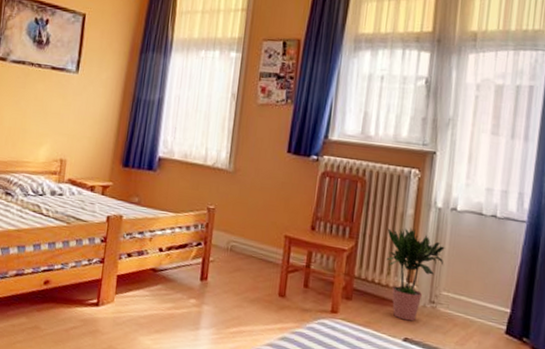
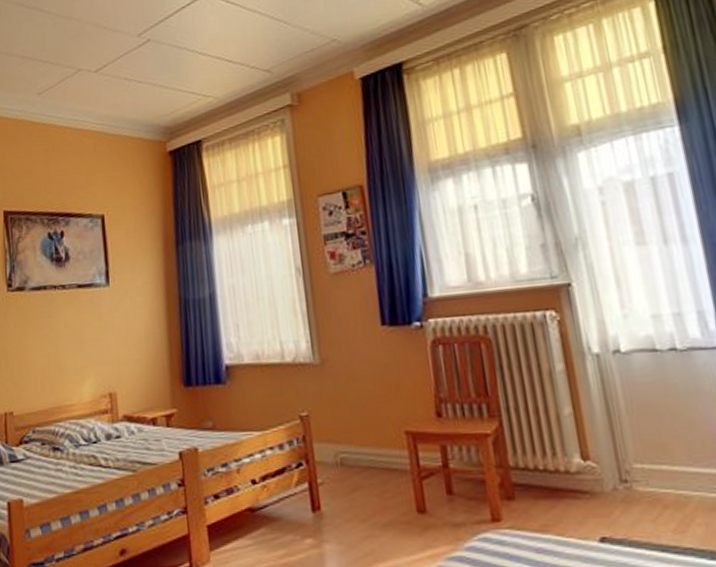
potted plant: present [386,227,445,322] -> none [535,387,624,513]

